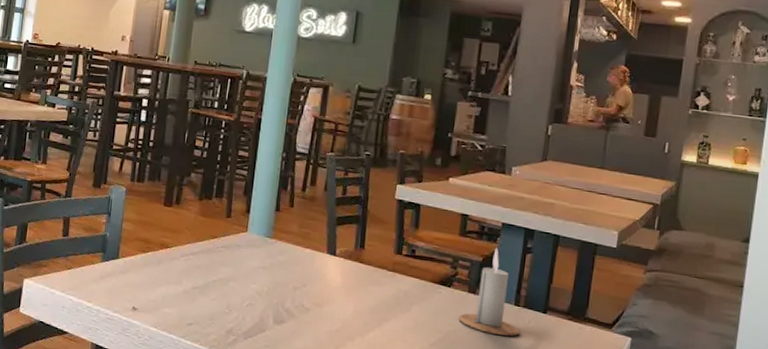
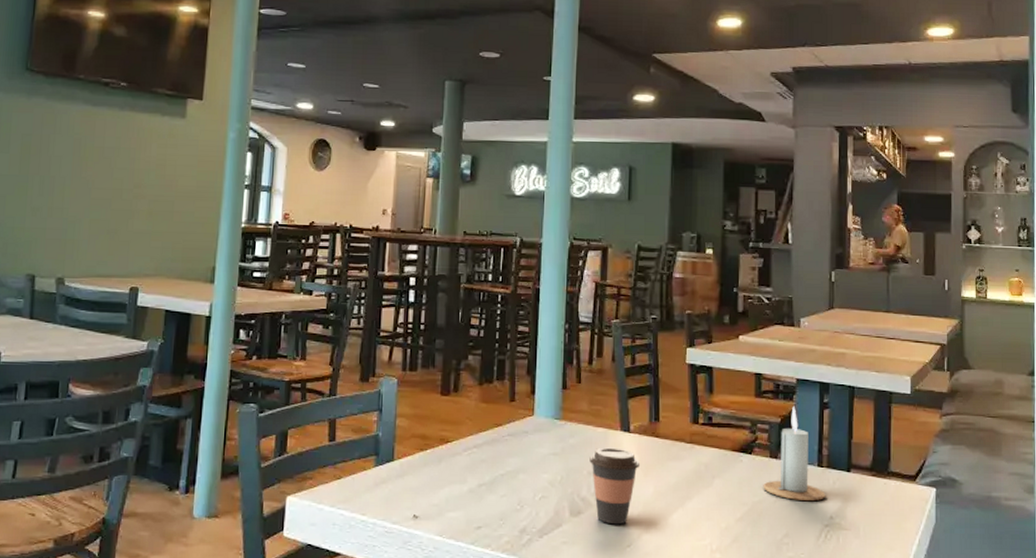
coffee cup: none [295,266,343,337] -> present [589,447,641,525]

